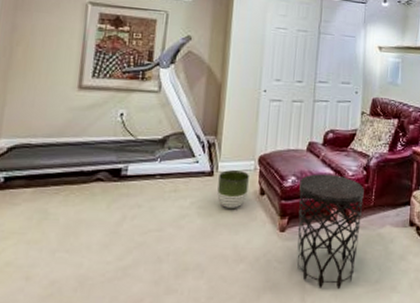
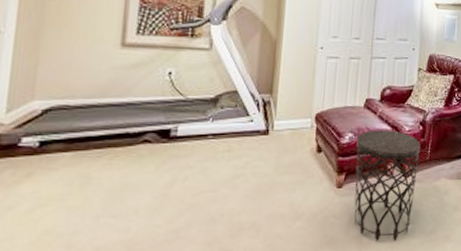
planter: present [217,170,249,208] -> none [272,128,306,166]

